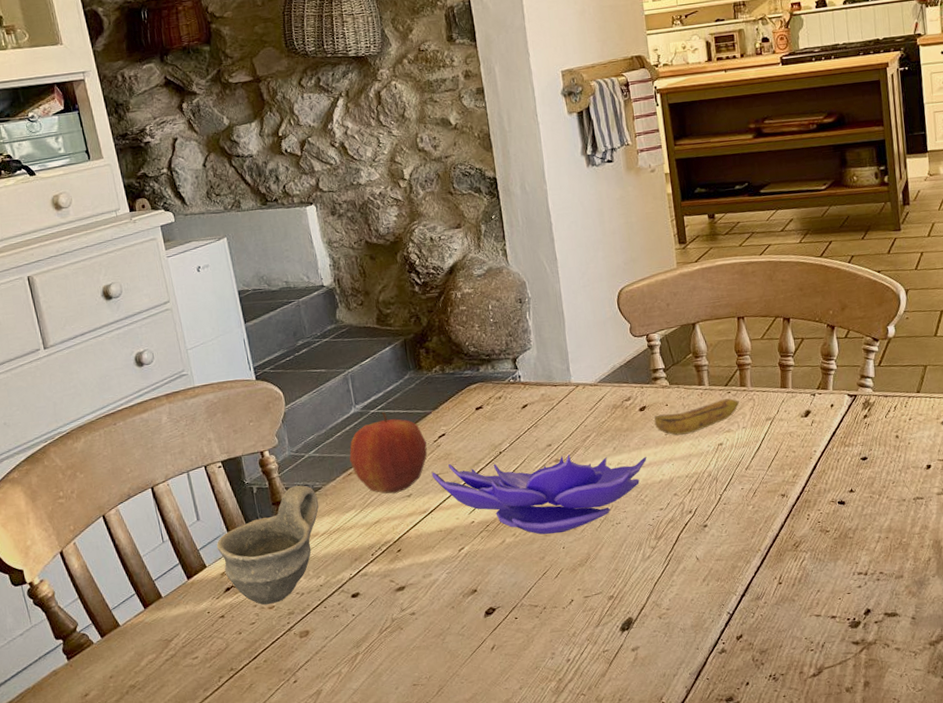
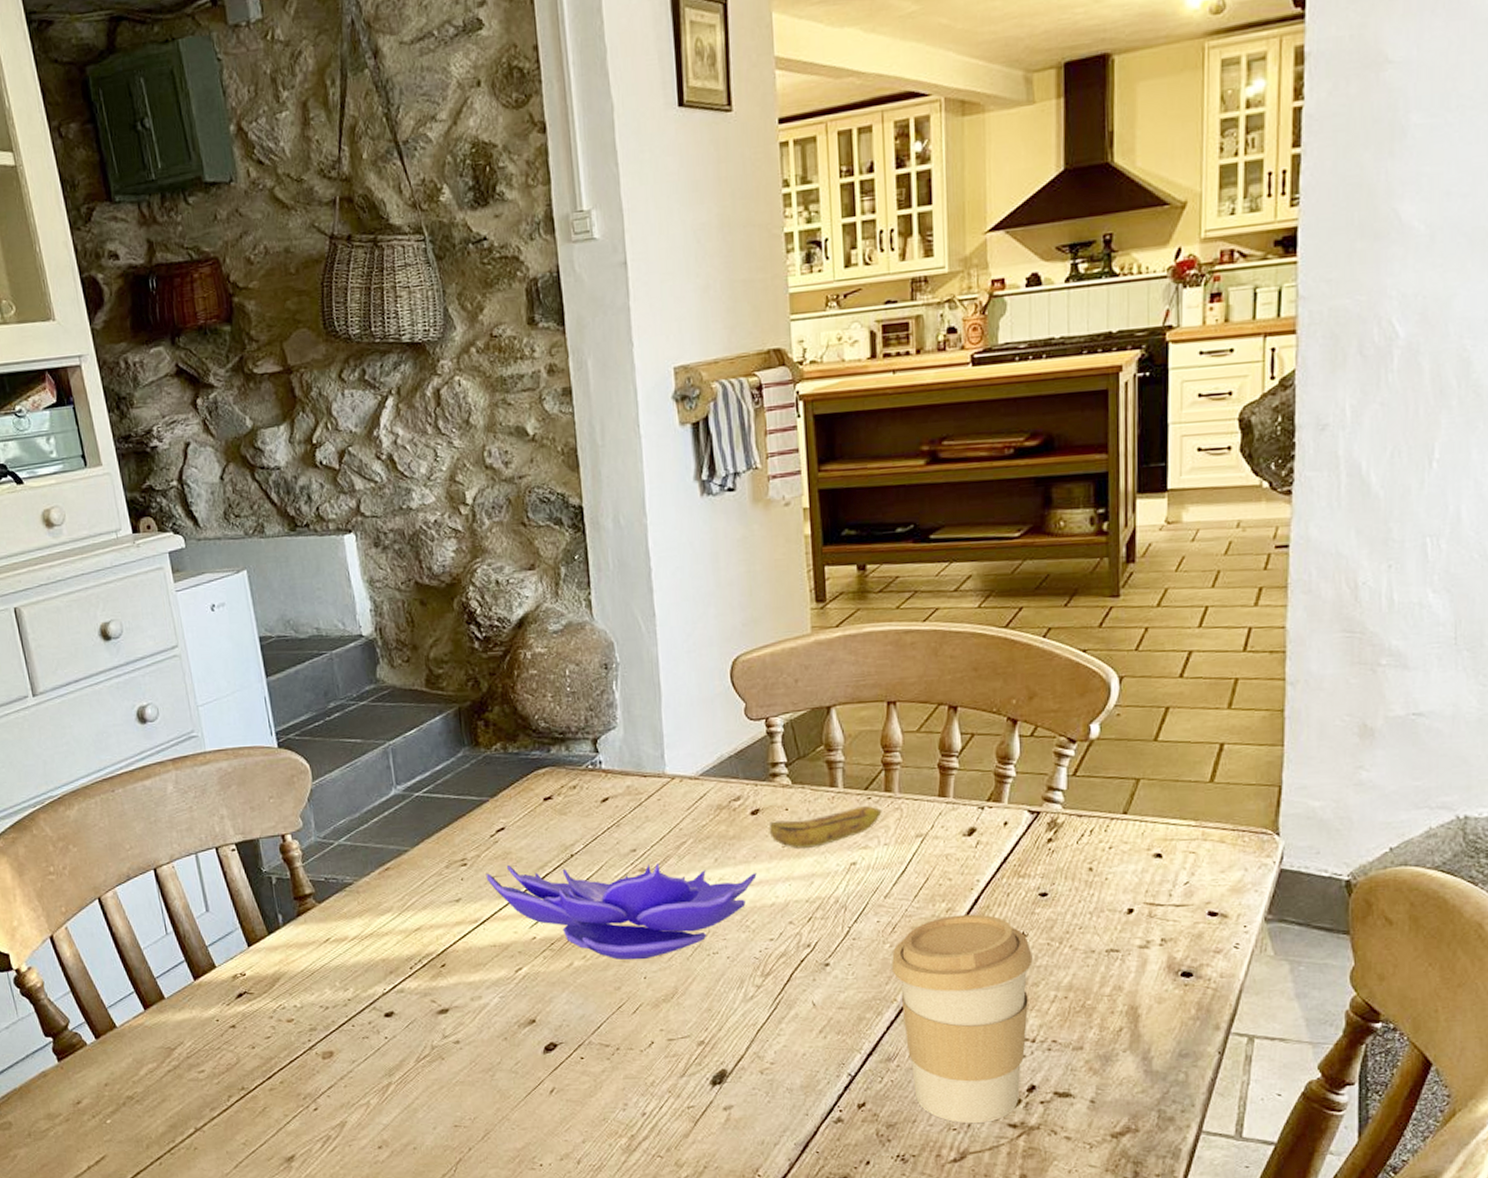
cup: present [216,485,319,605] -> none [228,879,350,1018]
apple: present [349,411,428,494] -> none [387,795,482,897]
coffee cup: none [754,477,861,645] -> present [892,914,1033,1124]

